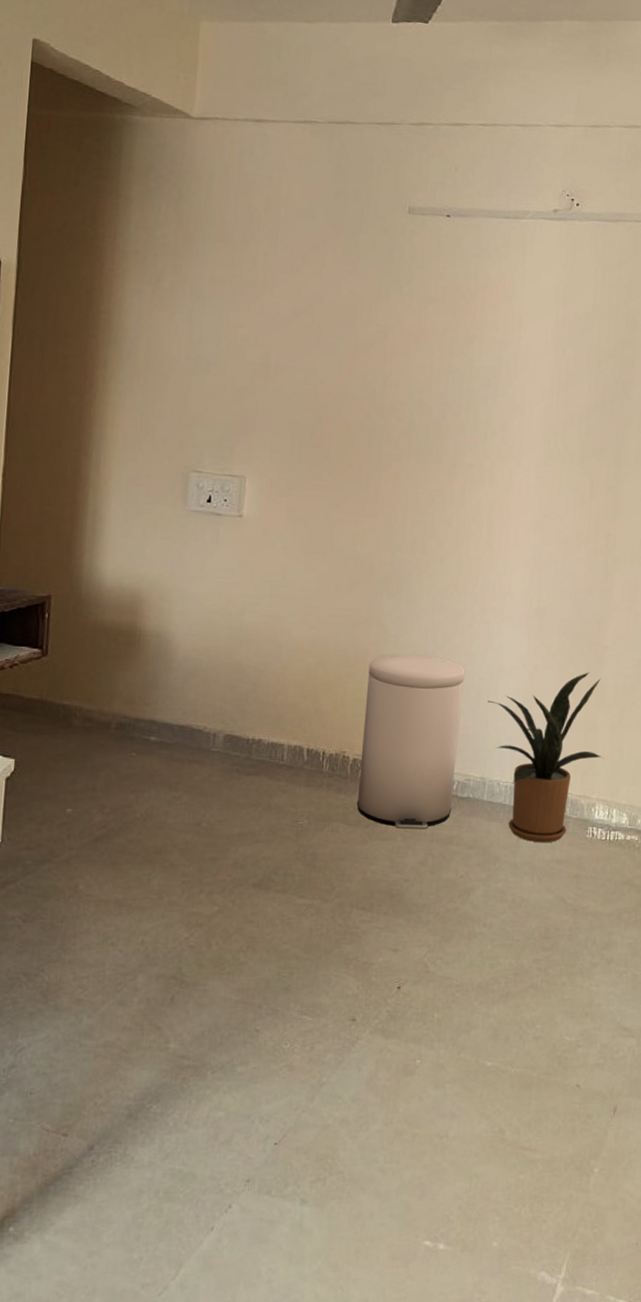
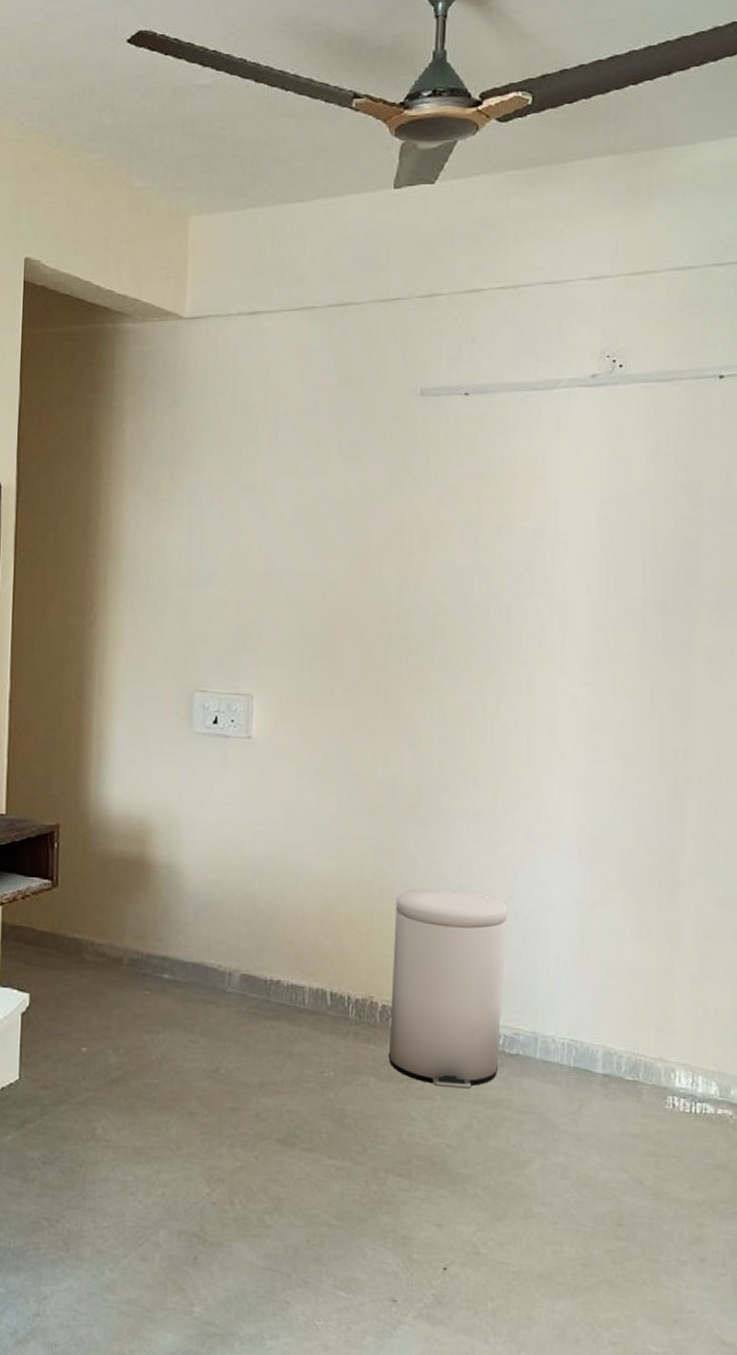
house plant: present [488,672,604,843] -> none [536,911,684,1113]

